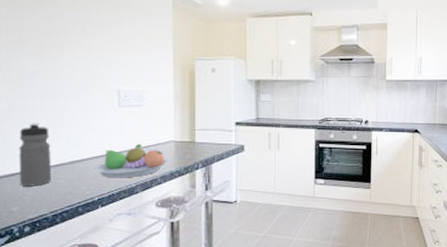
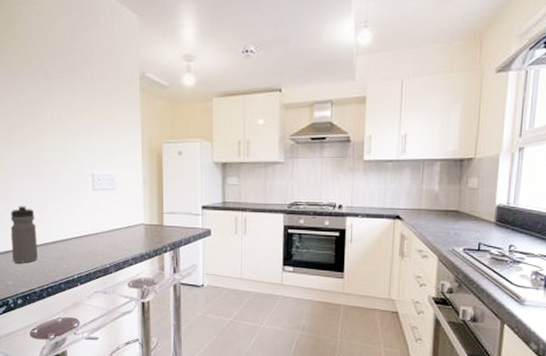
fruit bowl: present [95,143,167,178] -> none [74,225,137,259]

